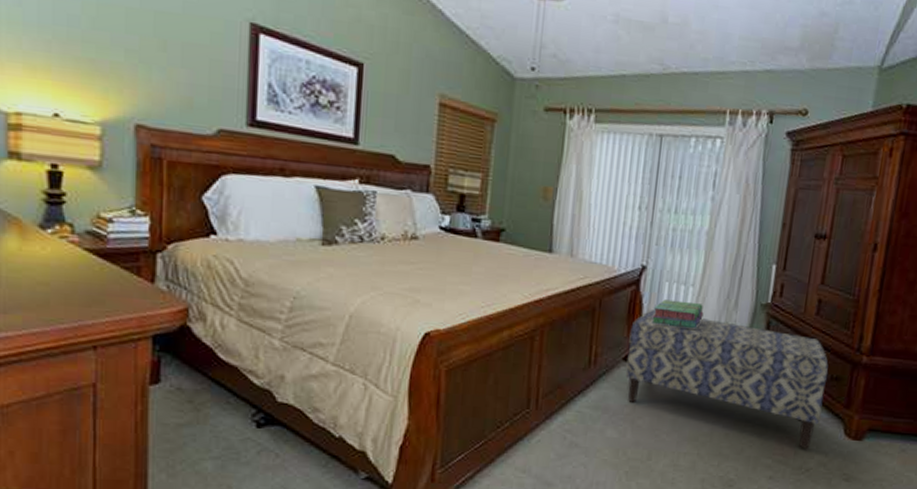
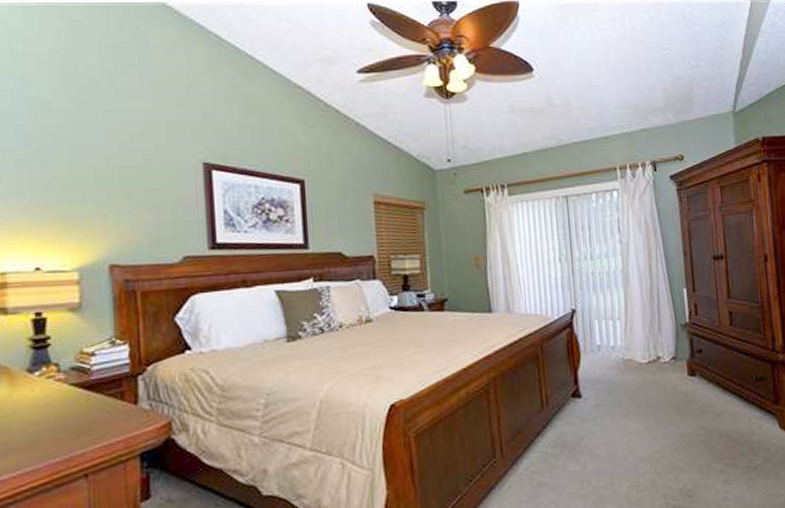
bench: present [625,310,829,449] -> none [572,346,756,448]
stack of books: present [651,299,704,329] -> none [588,334,634,359]

